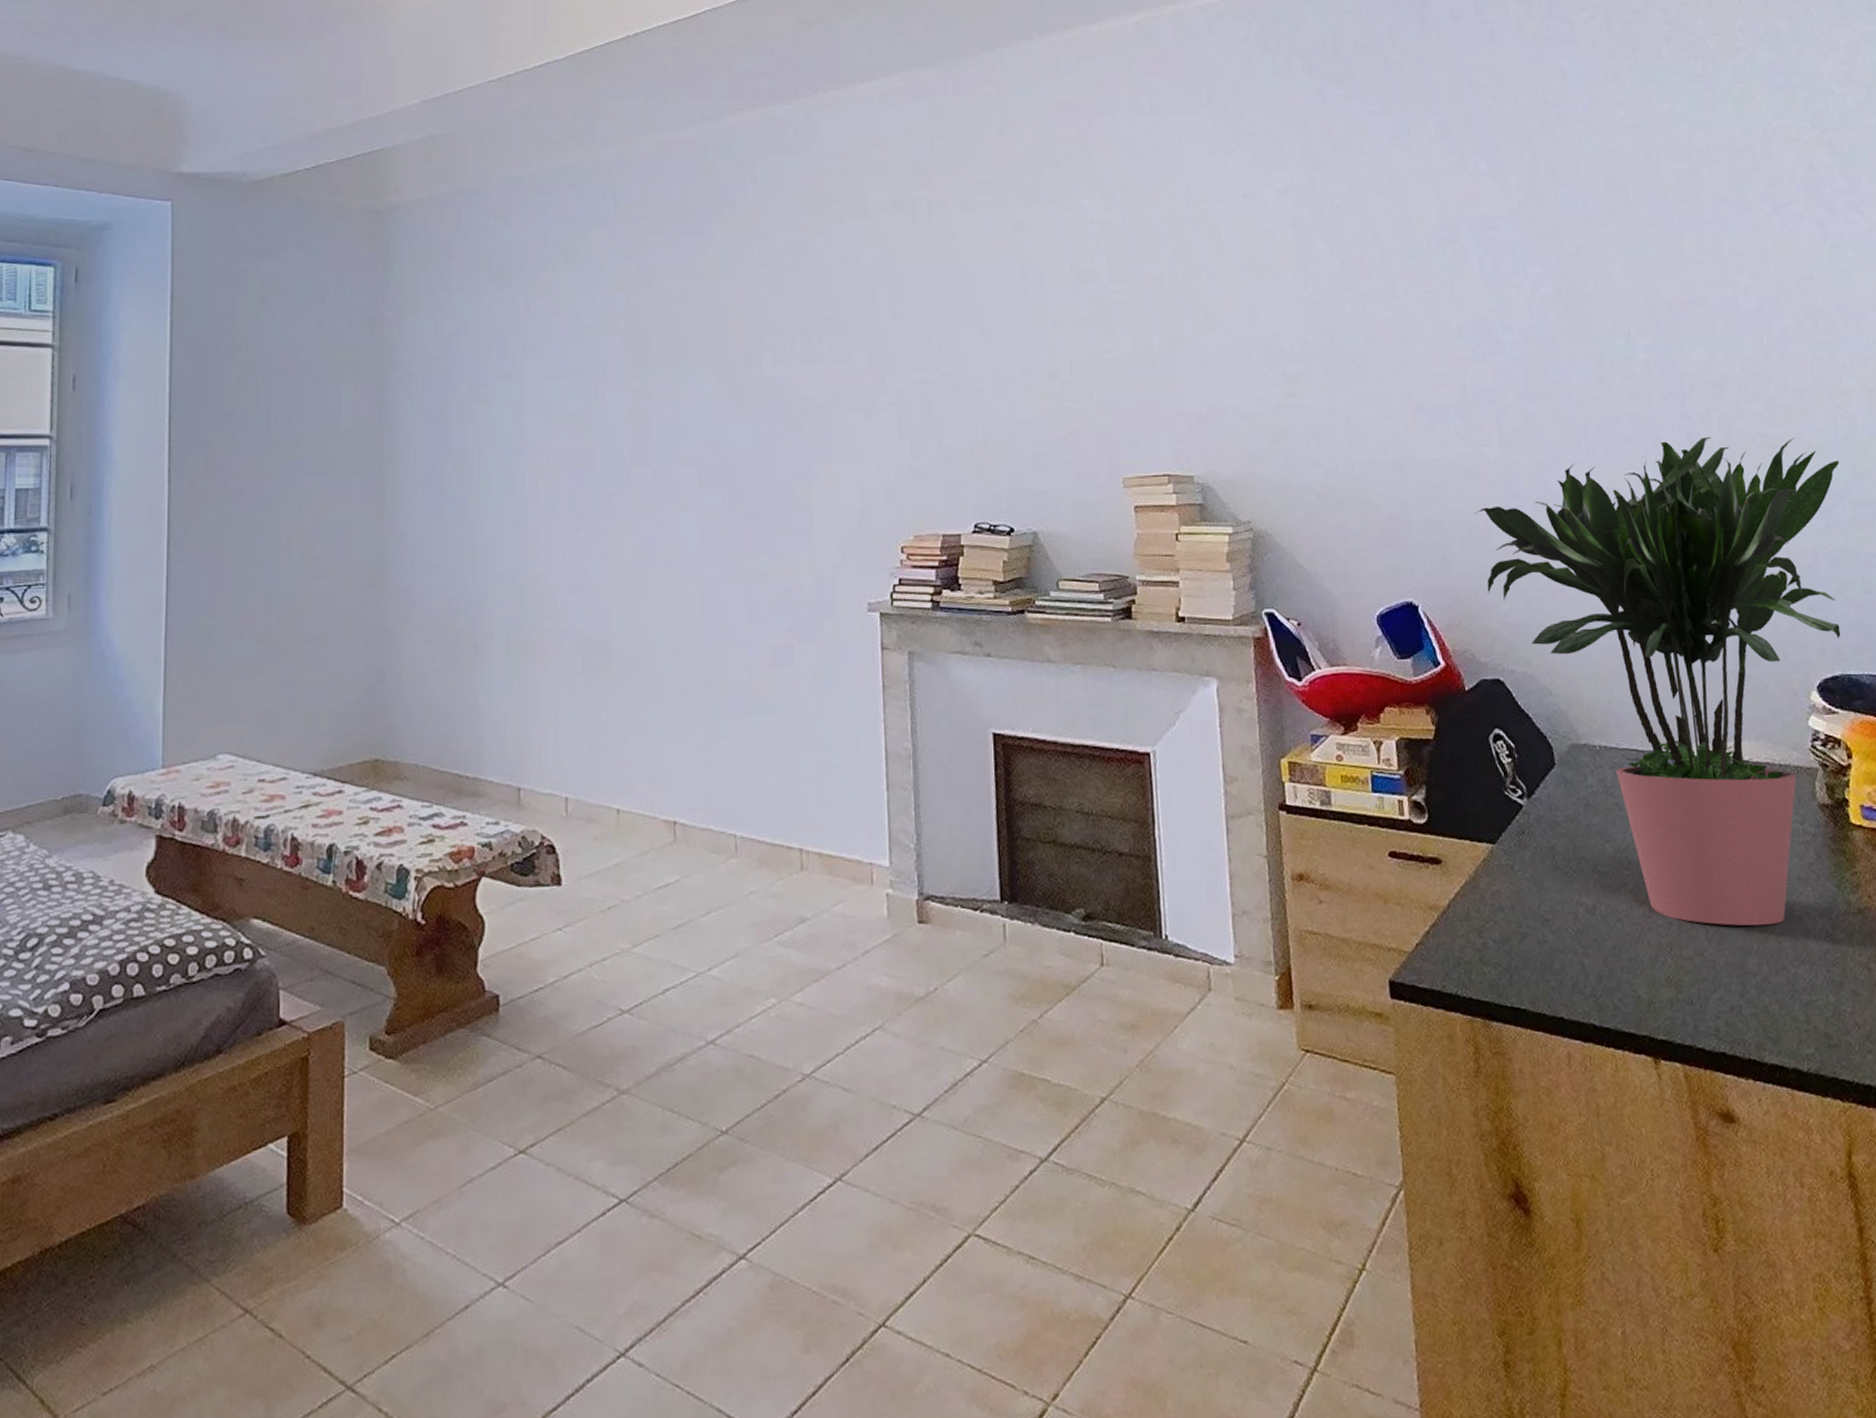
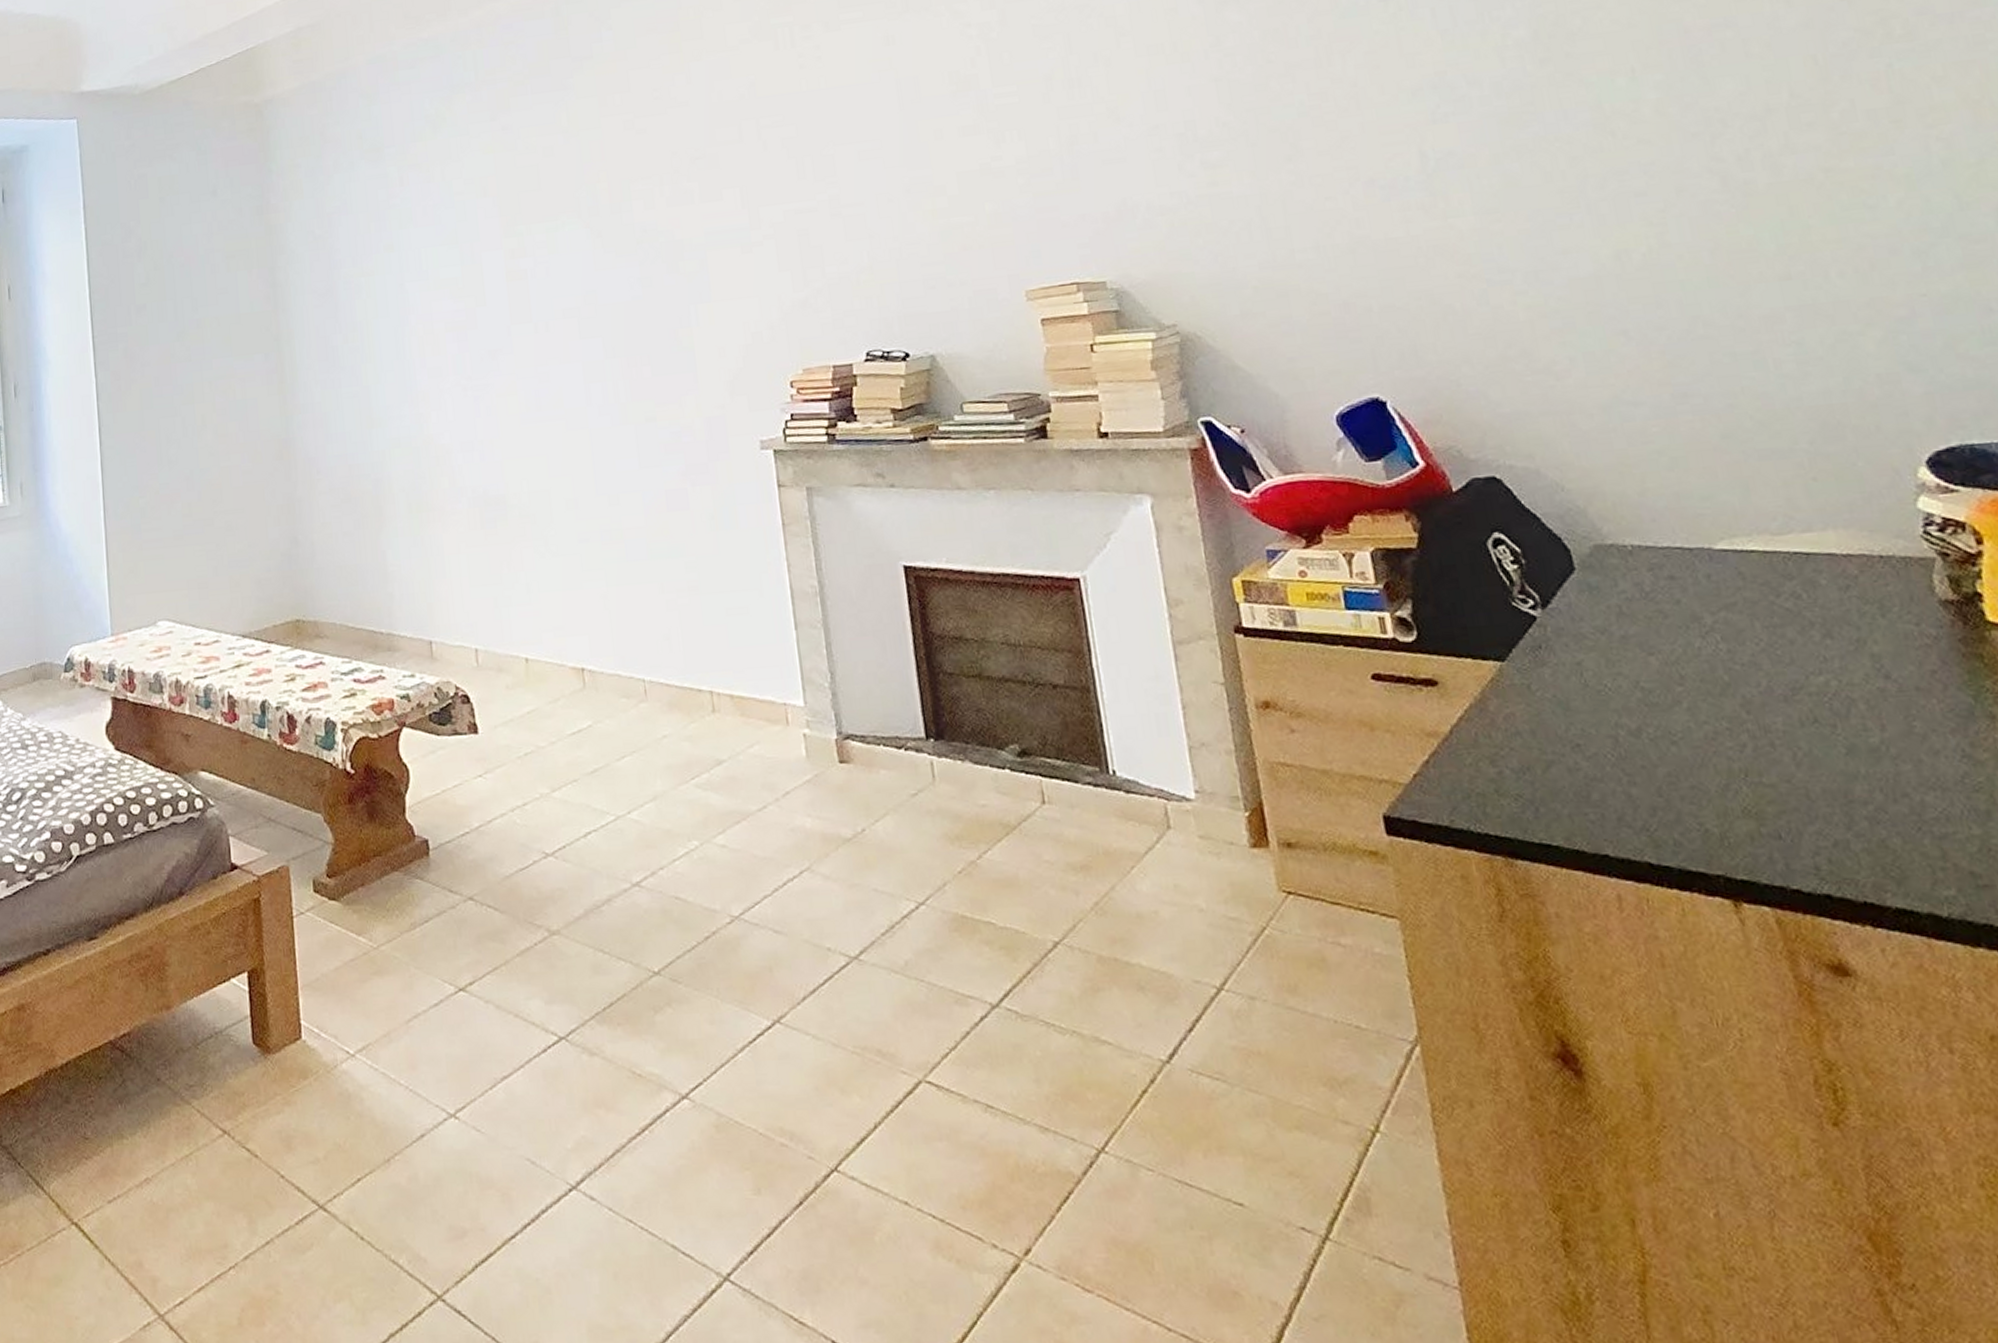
potted plant: present [1475,437,1841,926] -> none [1449,168,1955,747]

